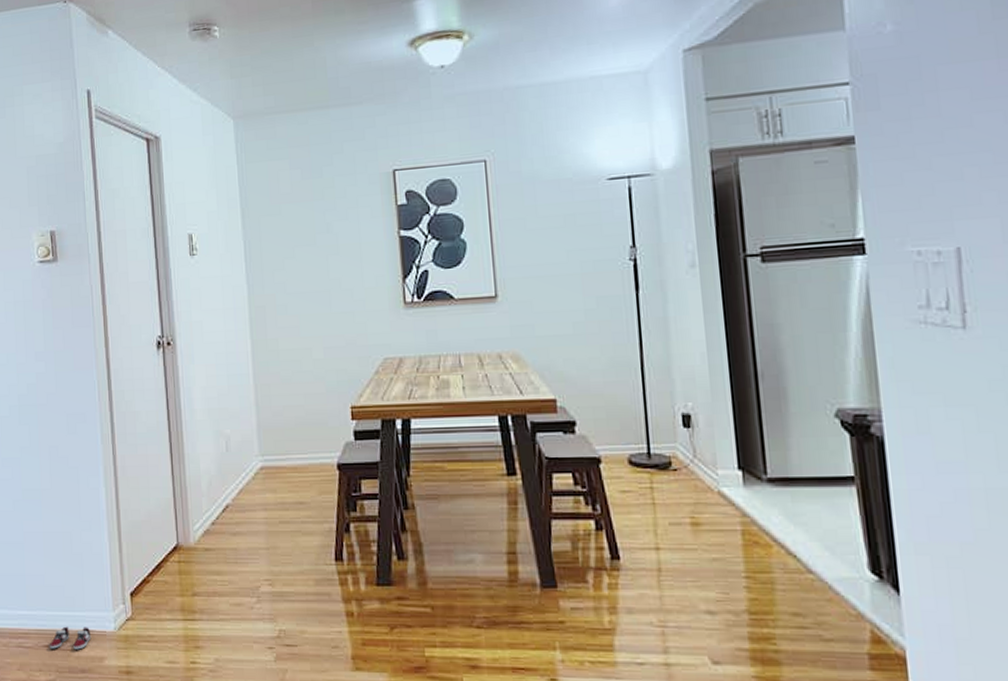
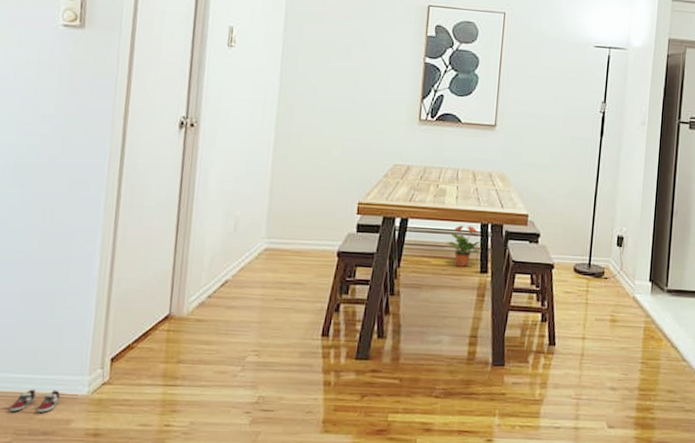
potted plant: none [459,420,503,470] -> present [446,225,482,267]

